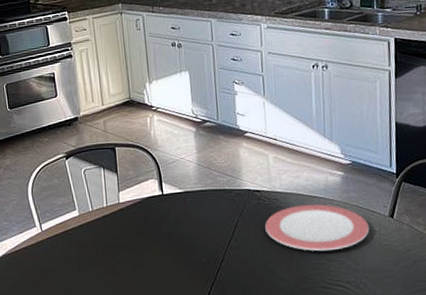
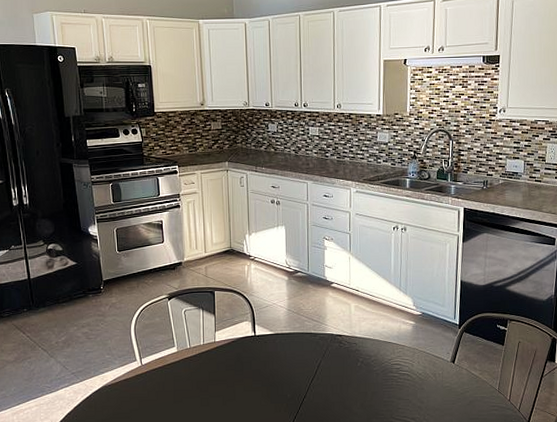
plate: present [265,204,370,252] -> none [344,349,434,391]

